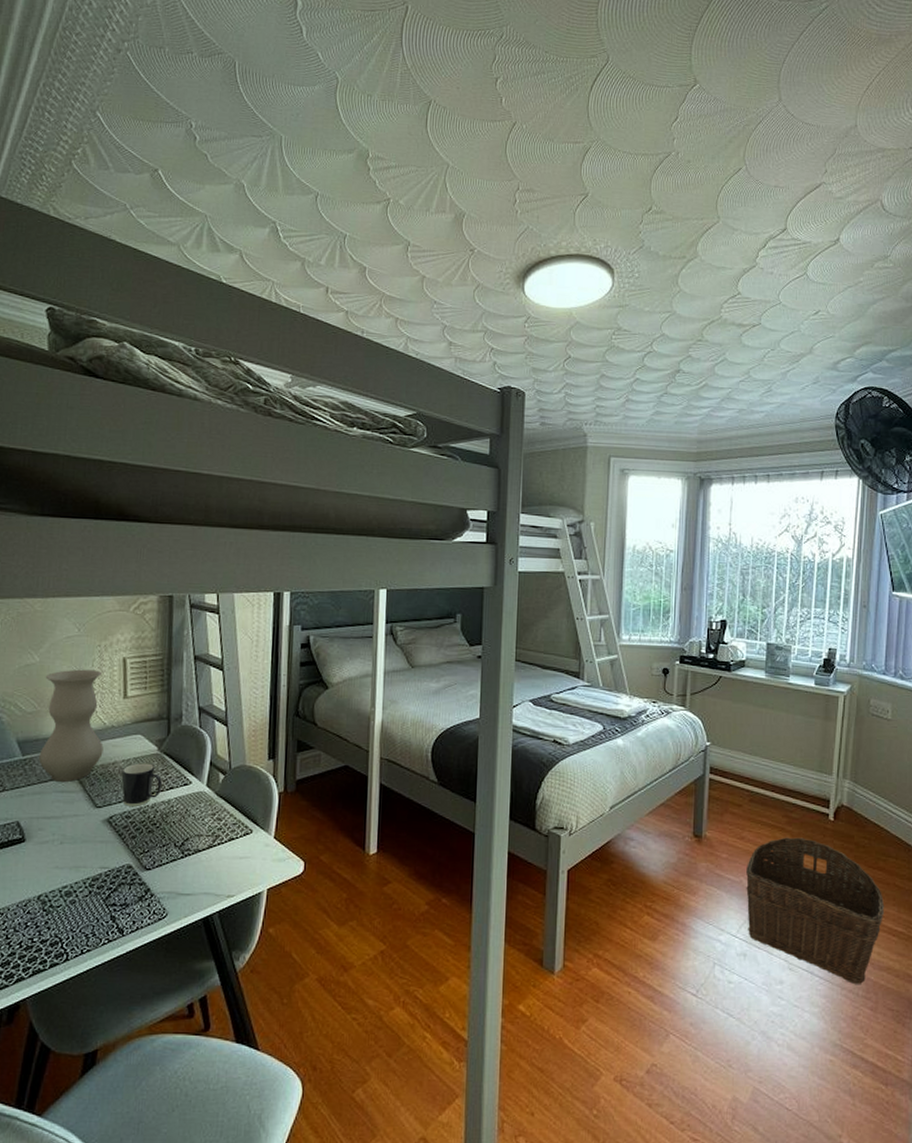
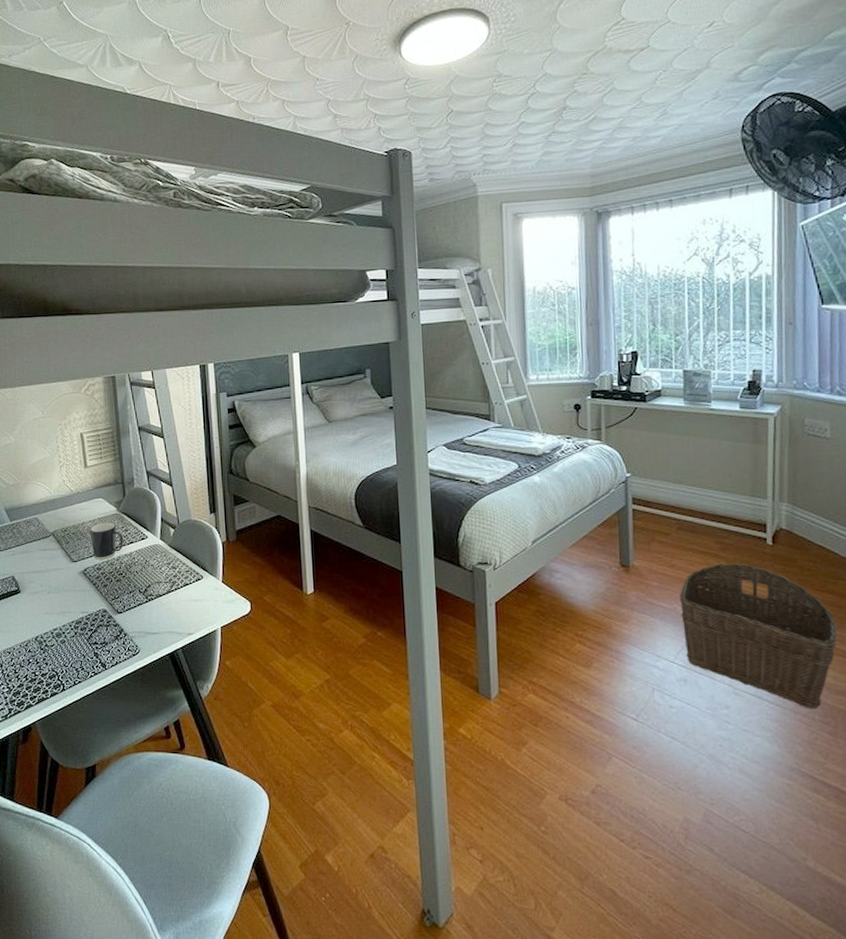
vase: present [39,669,104,782] -> none [20,445,73,541]

